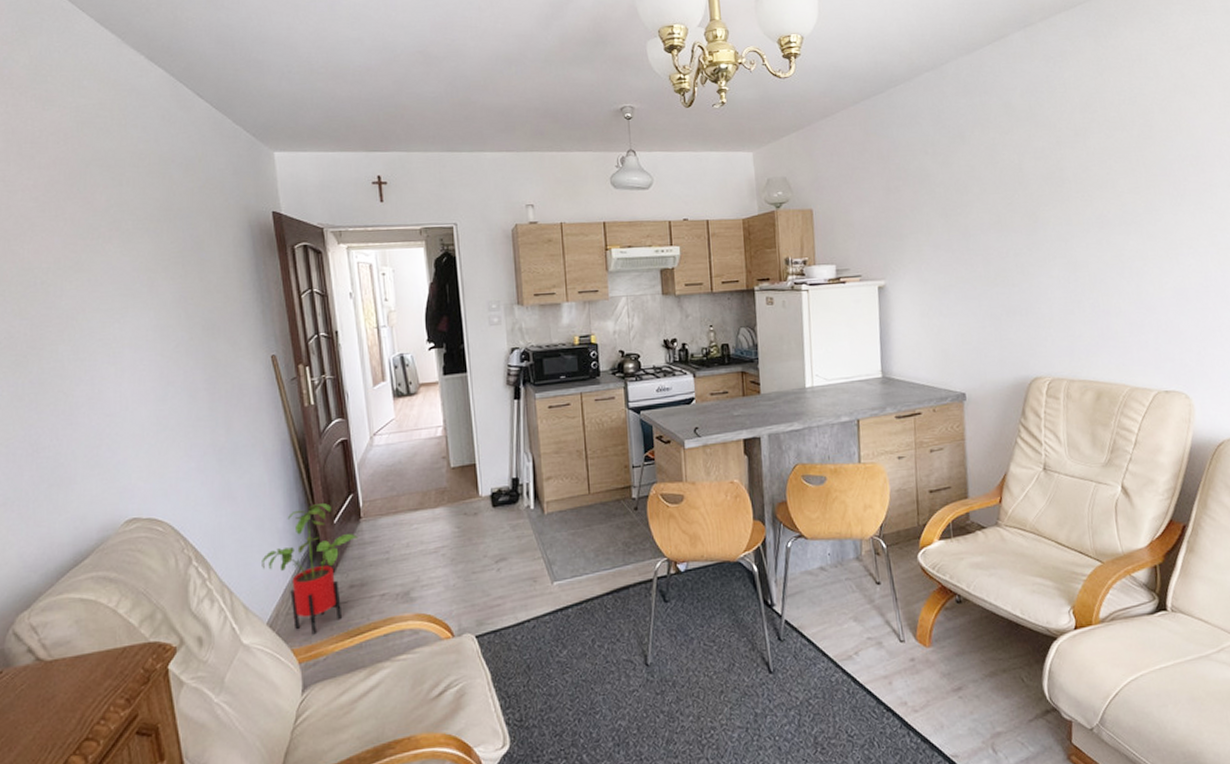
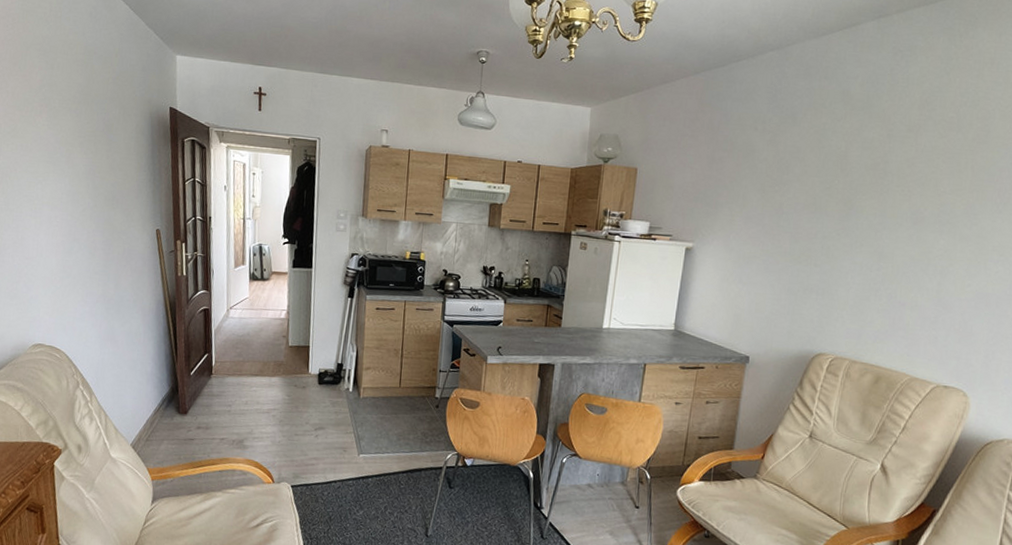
house plant: present [262,503,358,635] -> none [131,357,208,460]

